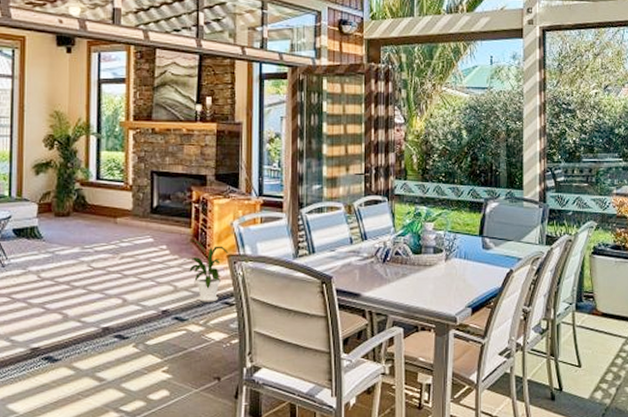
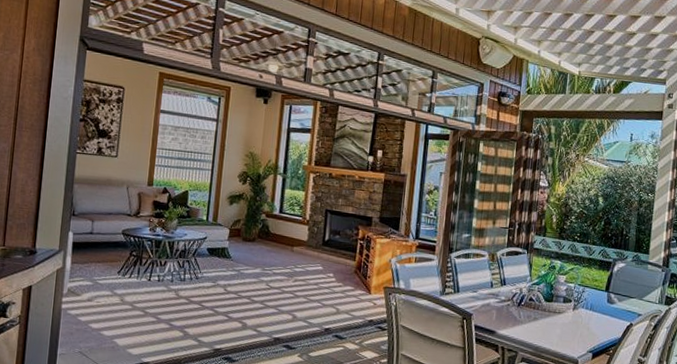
house plant: present [181,240,229,302] -> none [344,271,386,326]

